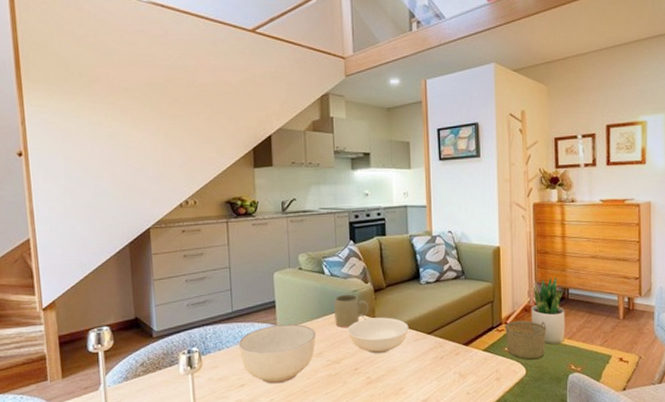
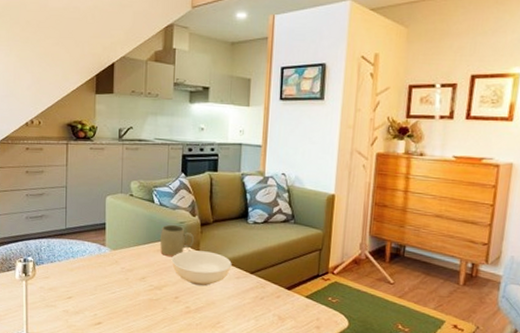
bowl: present [239,323,316,384] -> none [70,245,141,301]
basket: present [505,320,547,361] -> none [330,272,376,315]
planter: present [530,277,565,345] -> none [360,232,400,302]

